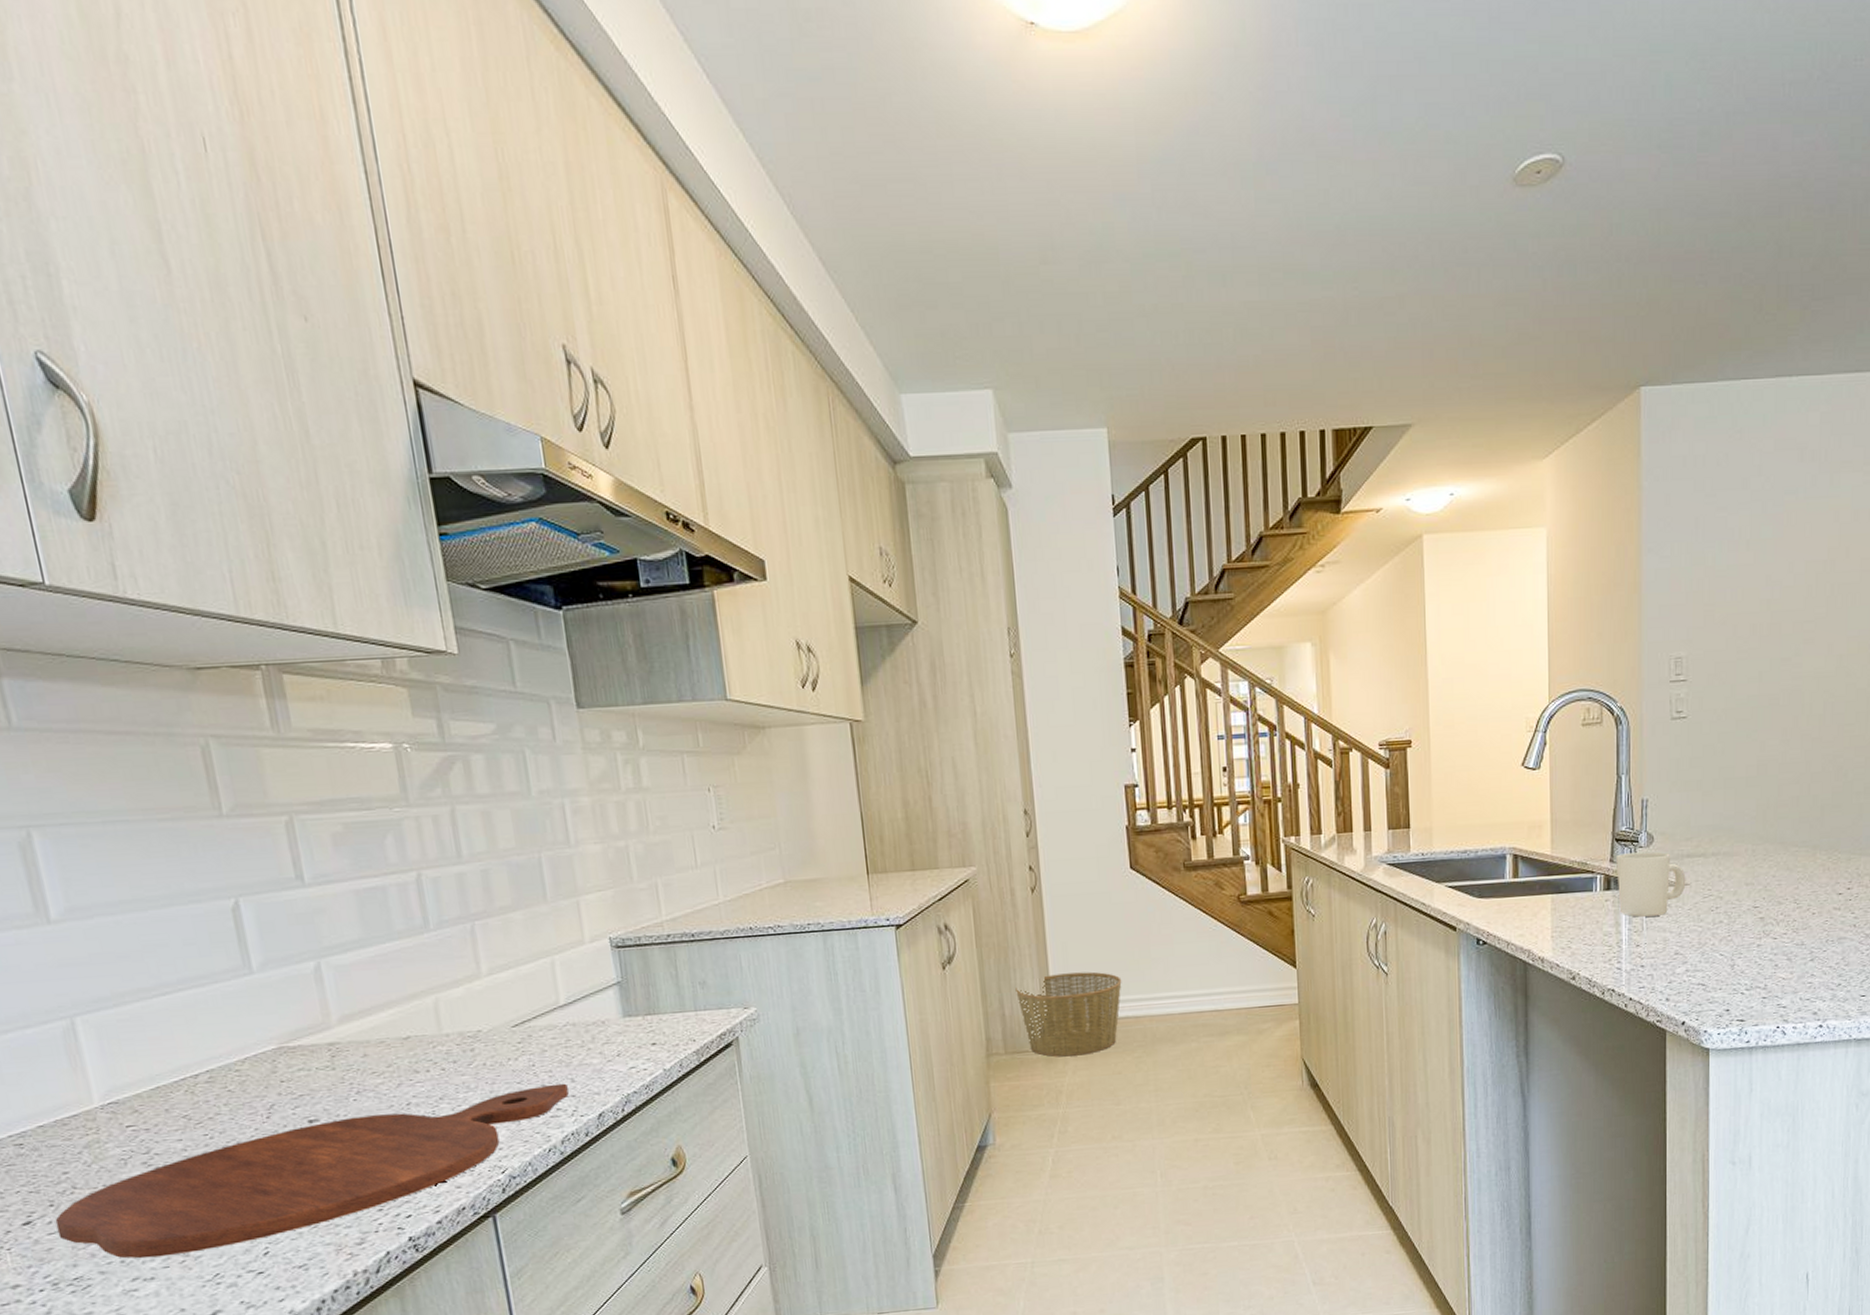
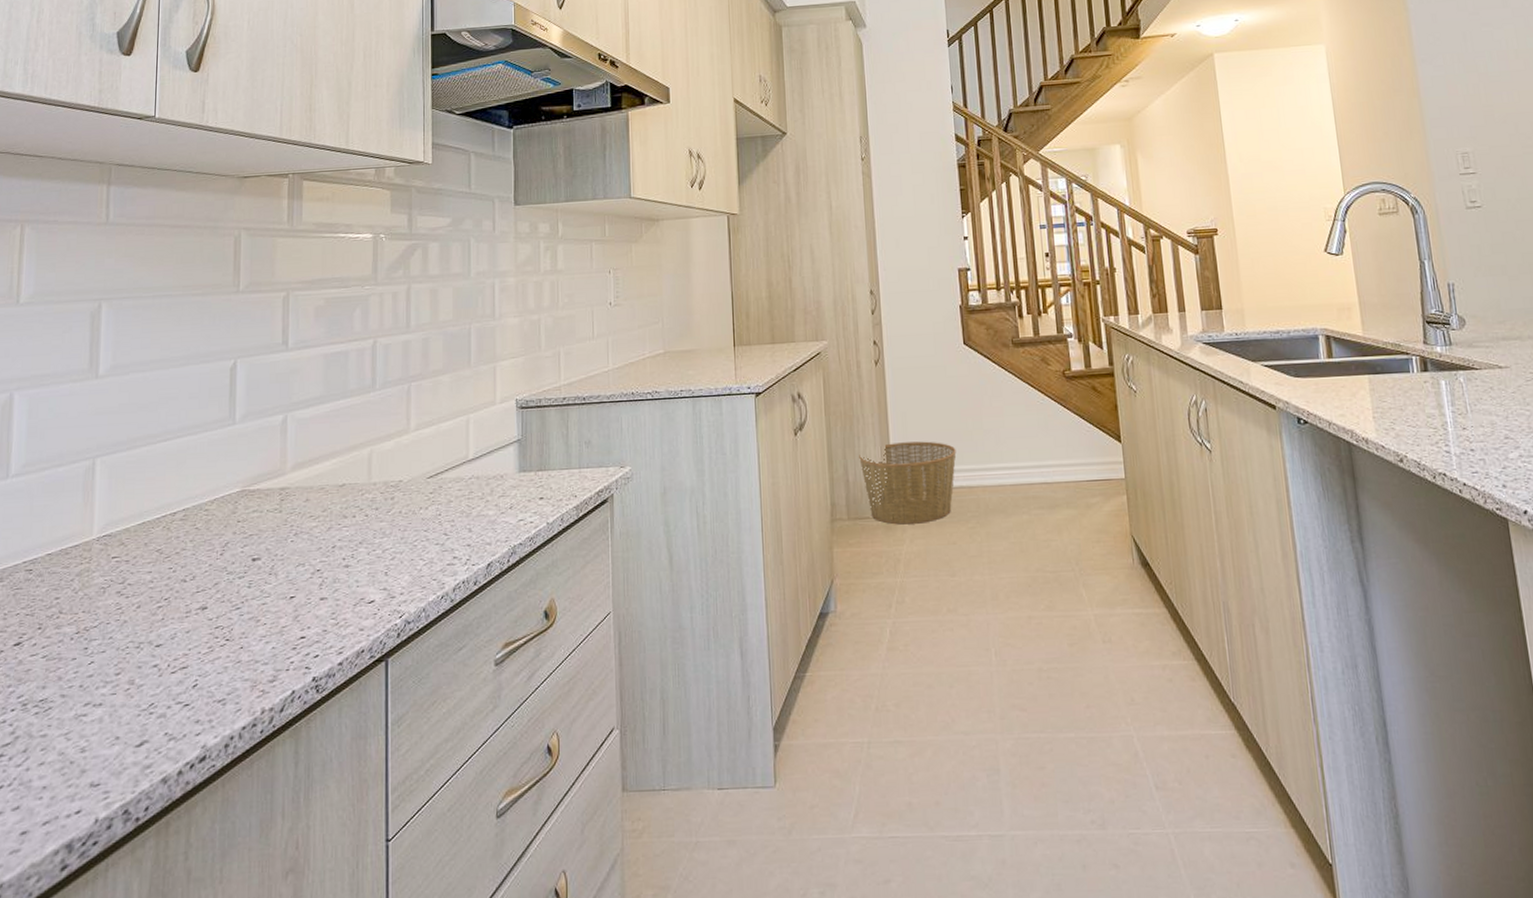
cutting board: present [55,1083,569,1259] -> none [38,532,465,684]
mug: present [1616,851,1686,917] -> none [1430,334,1506,400]

